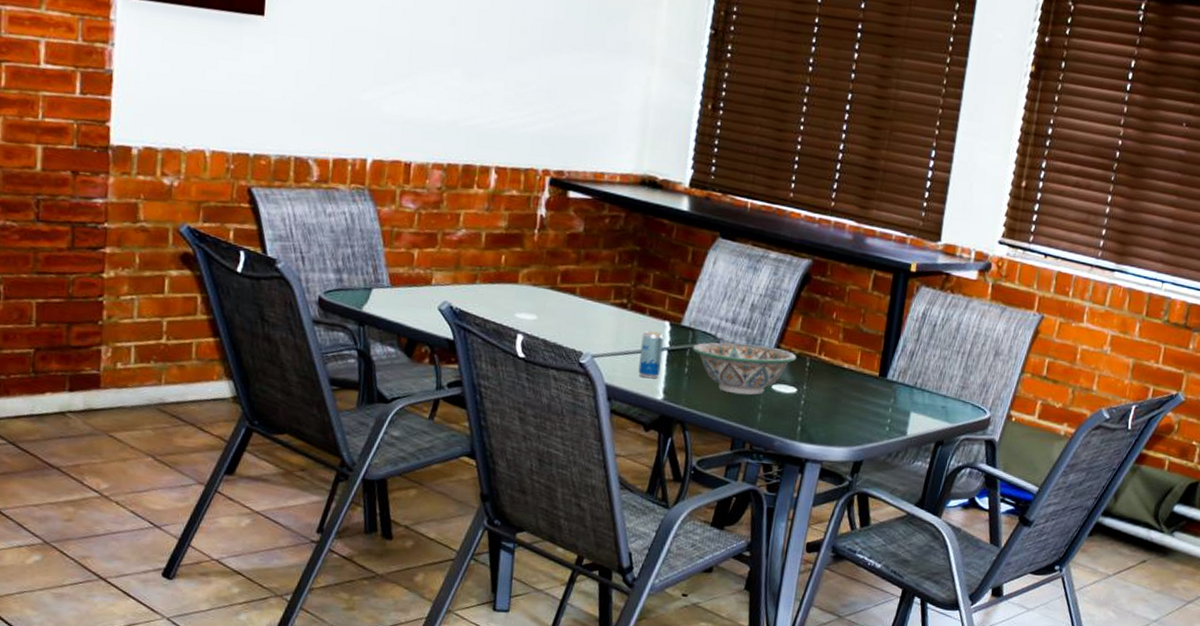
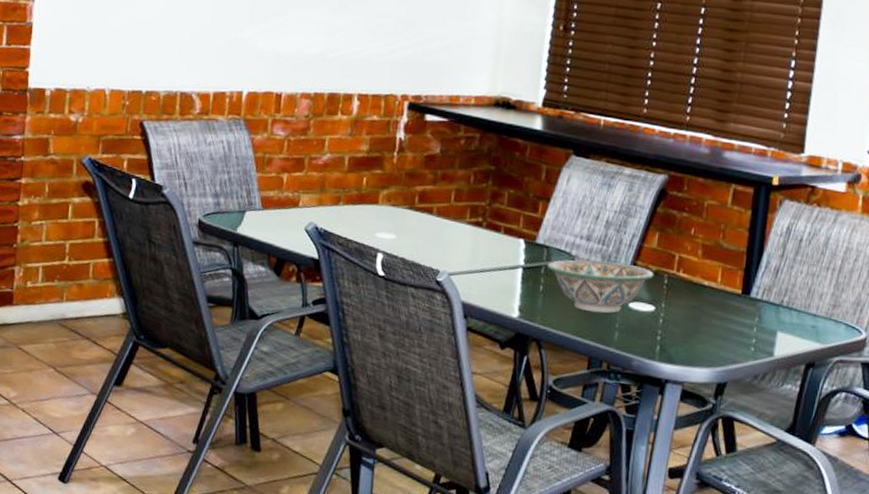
beverage can: present [638,330,664,379] -> none [494,248,519,297]

